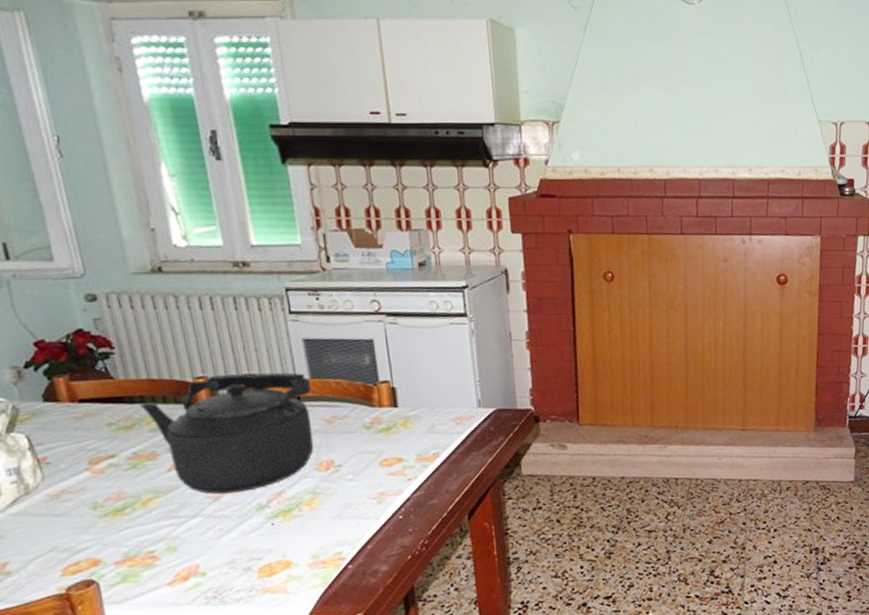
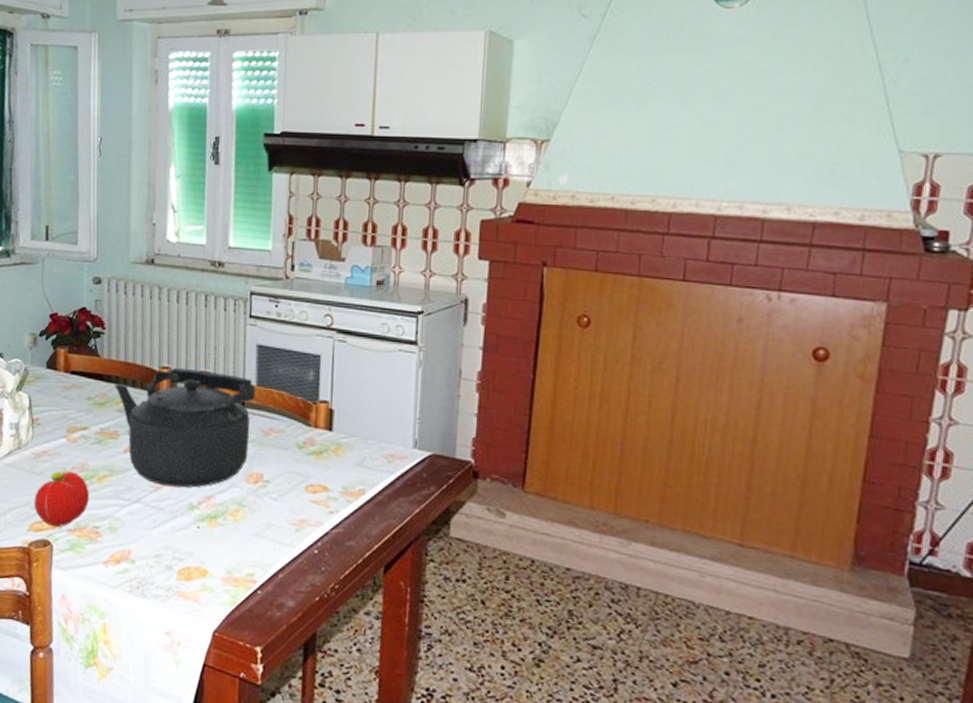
fruit: none [61,503,136,565] -> present [33,471,90,528]

